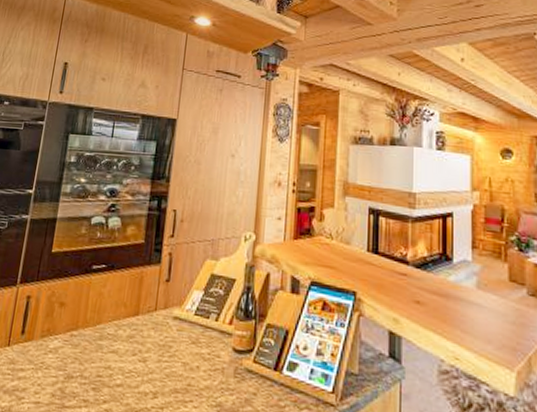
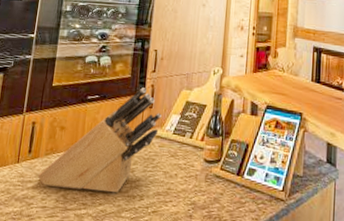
knife block: none [30,256,181,388] -> present [37,88,162,193]

